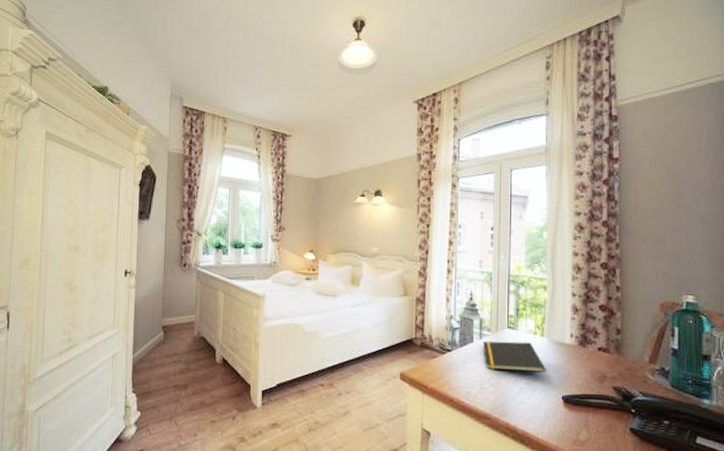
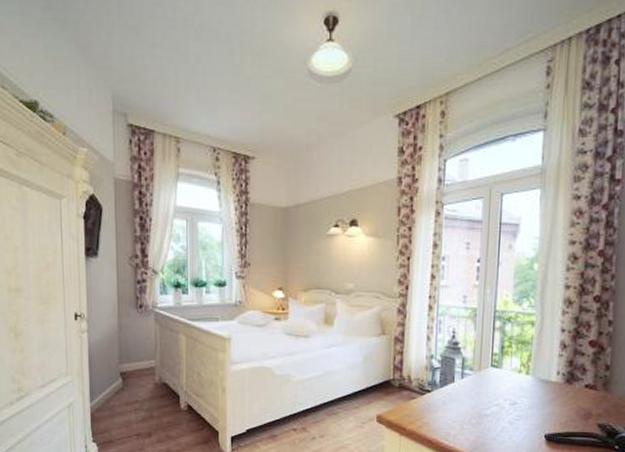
notepad: present [482,341,546,373] -> none [464,380,530,411]

